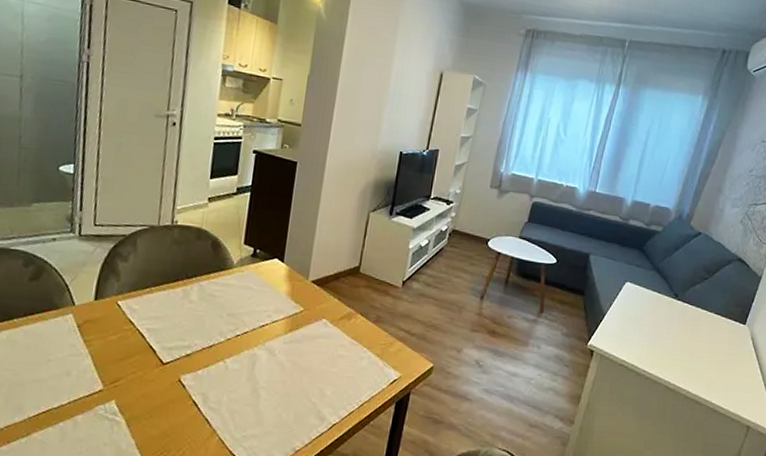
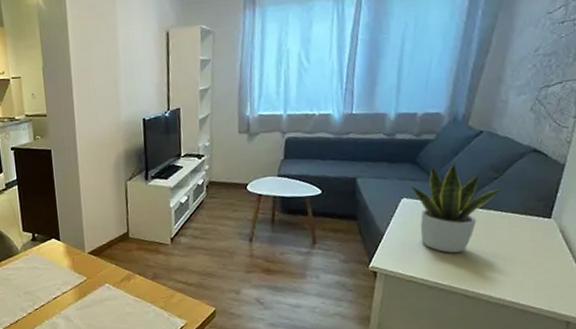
potted plant: none [635,254,713,344] -> present [410,162,505,253]

